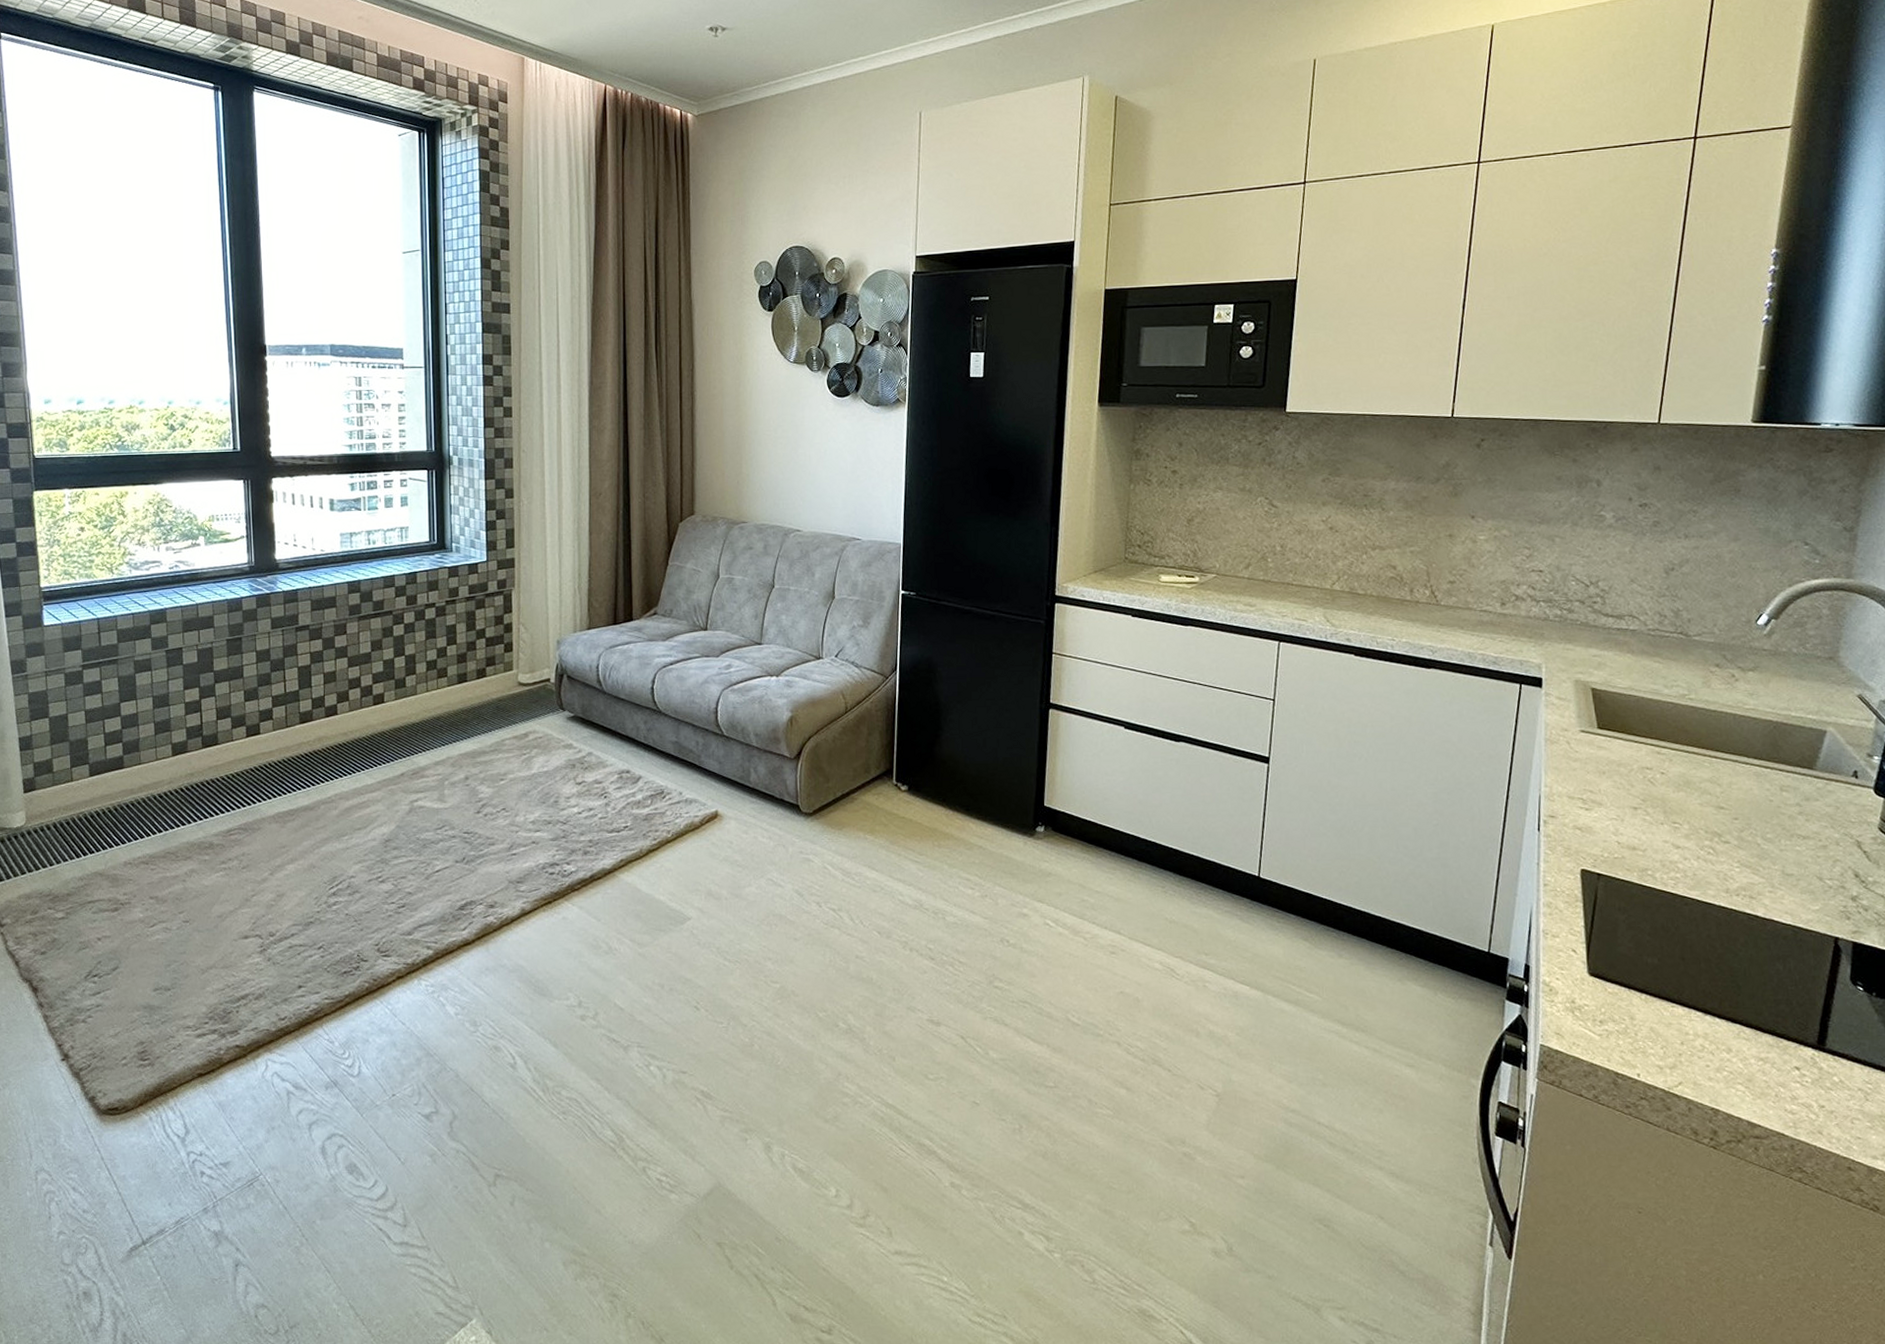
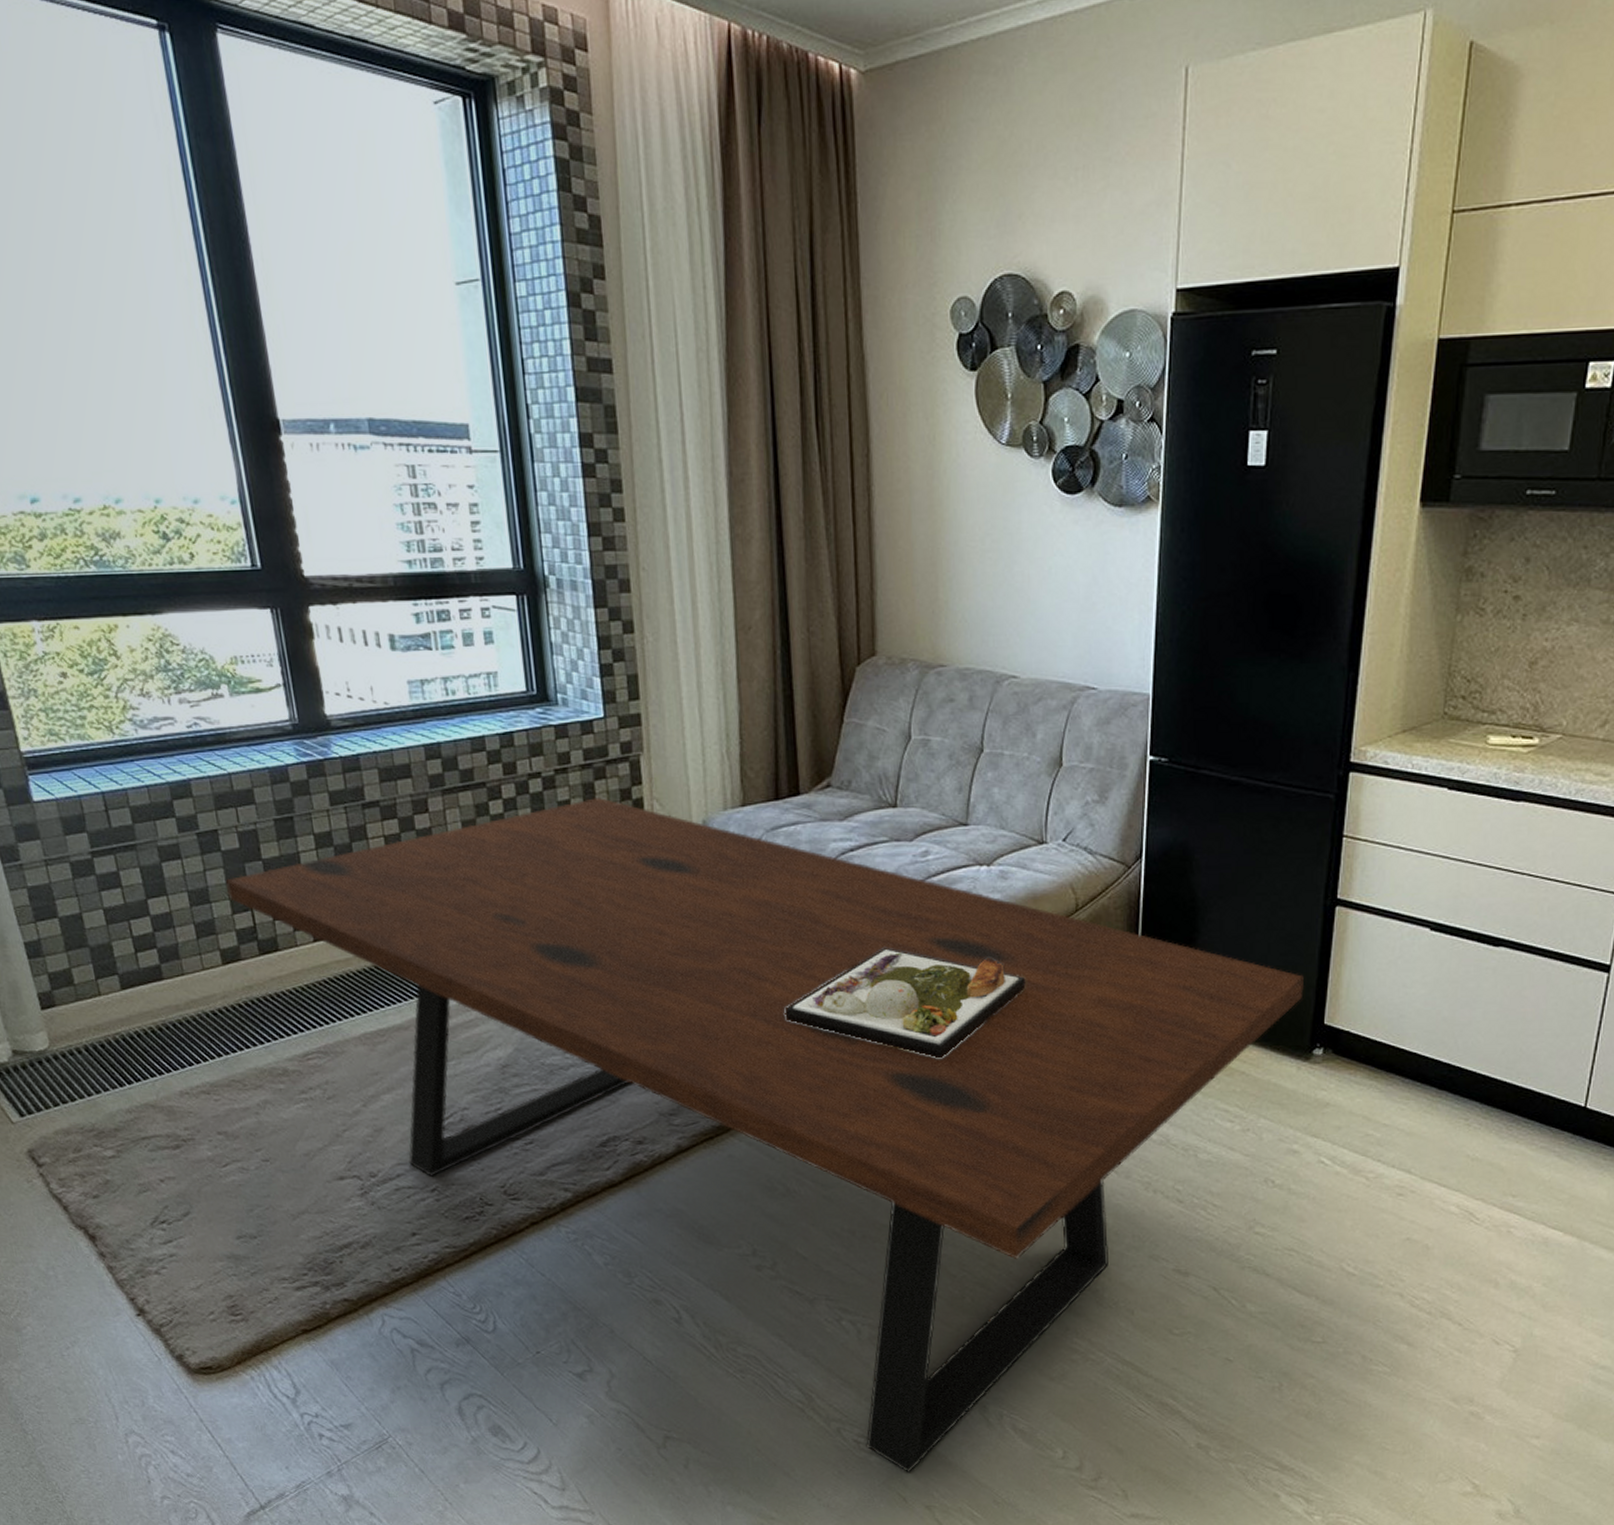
dining table: none [183,622,1027,1211] -> present [226,796,1304,1474]
dinner plate: none [614,743,806,835] -> present [785,948,1026,1059]

